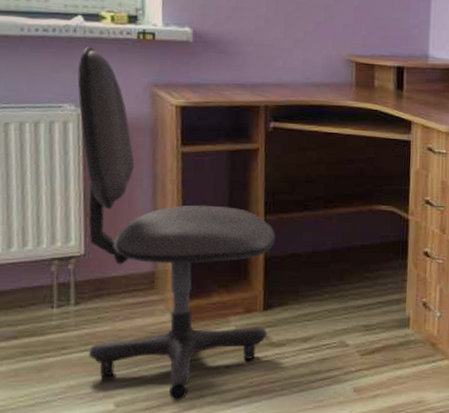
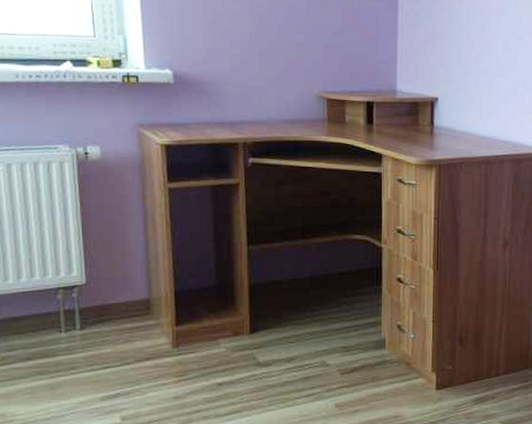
office chair: present [77,47,276,401] -> none [70,91,259,415]

